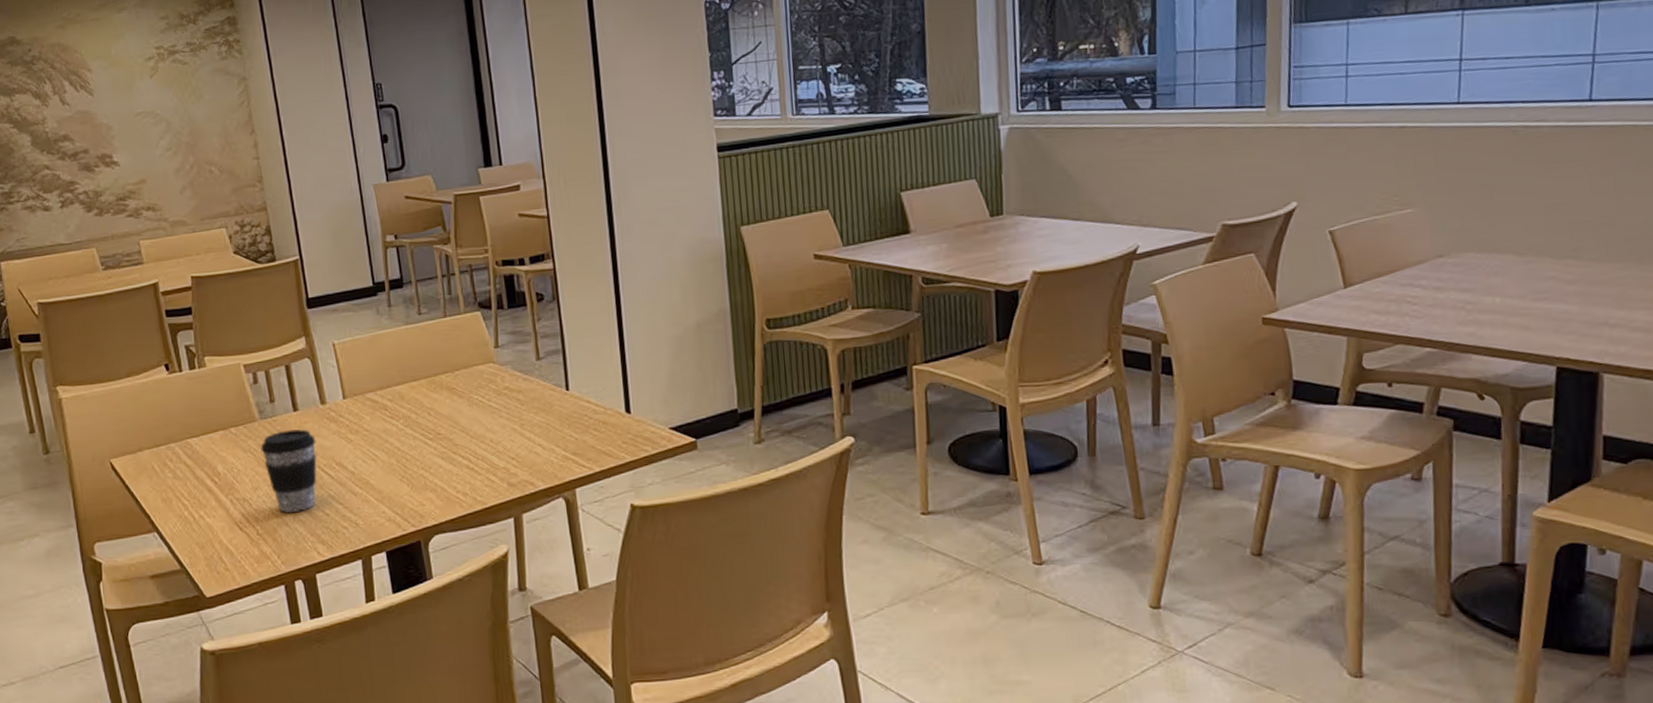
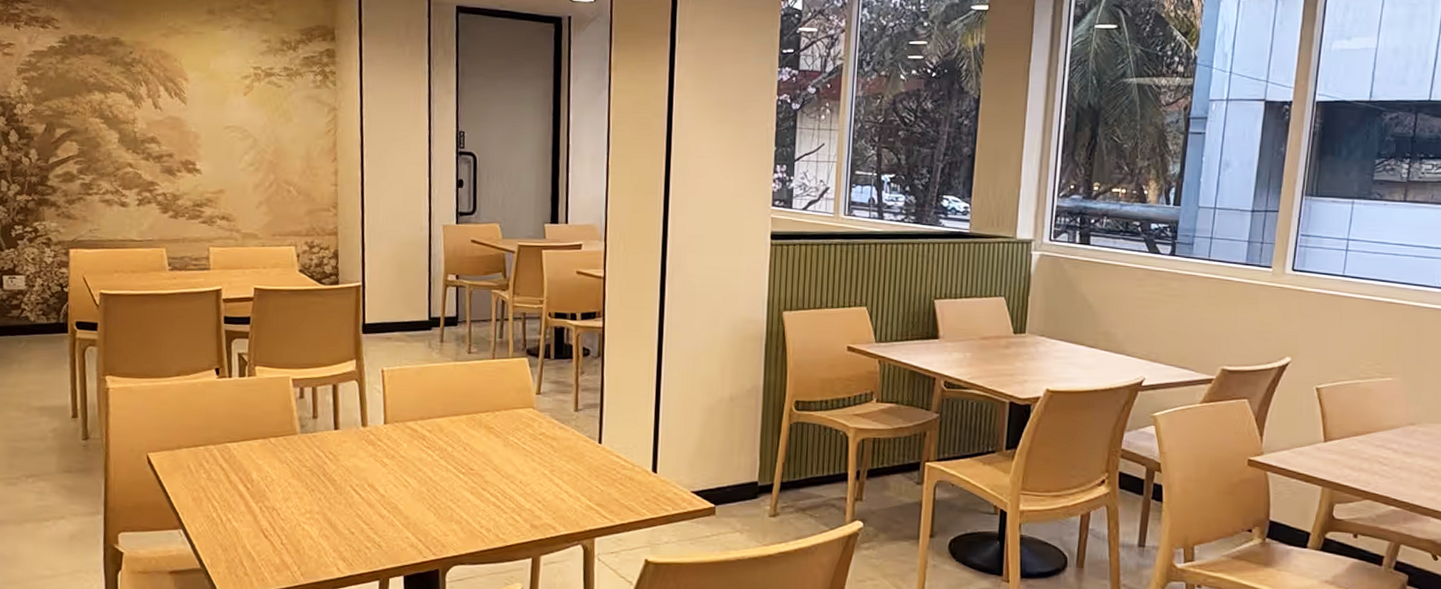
coffee cup: present [261,429,317,513] -> none [297,447,352,527]

